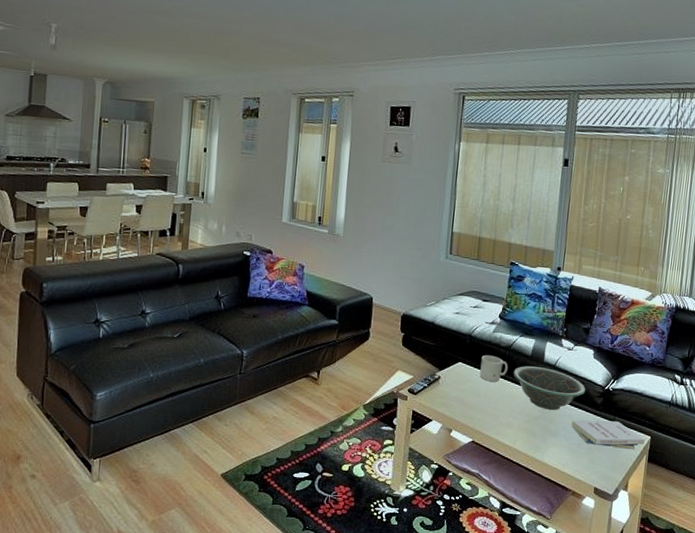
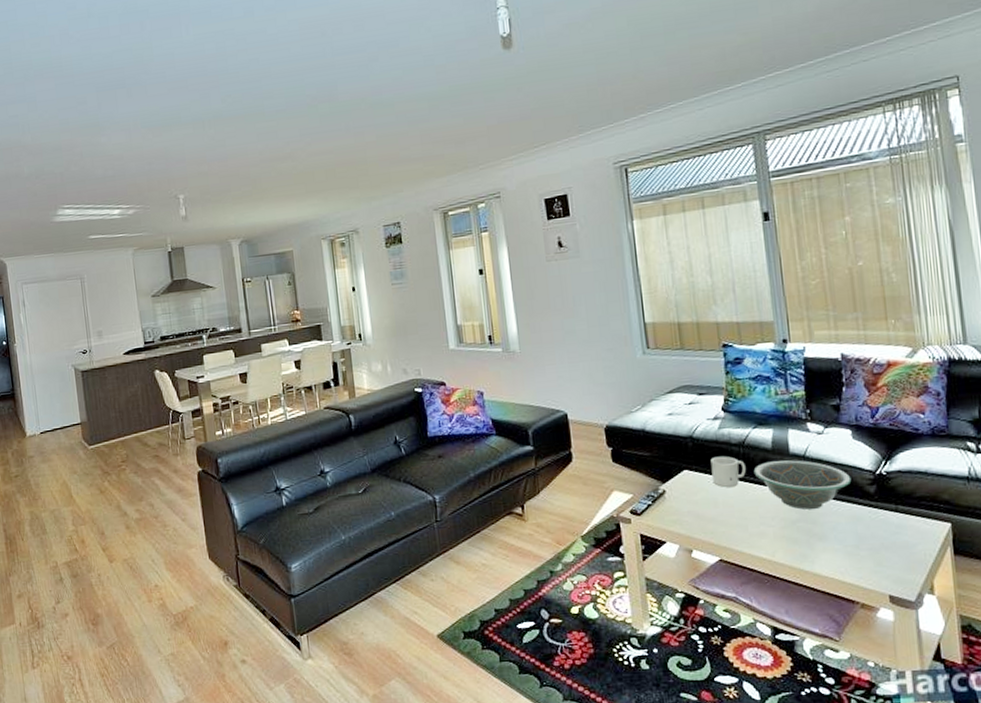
books: present [571,420,645,449] -> none [841,510,944,544]

